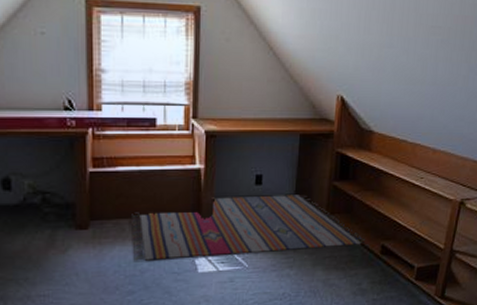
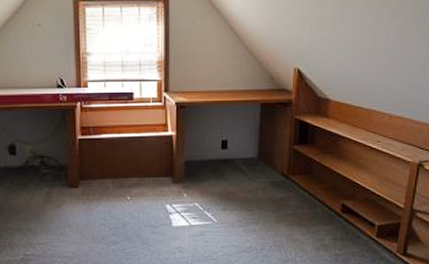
rug: present [132,194,365,261] -> none [114,157,325,215]

